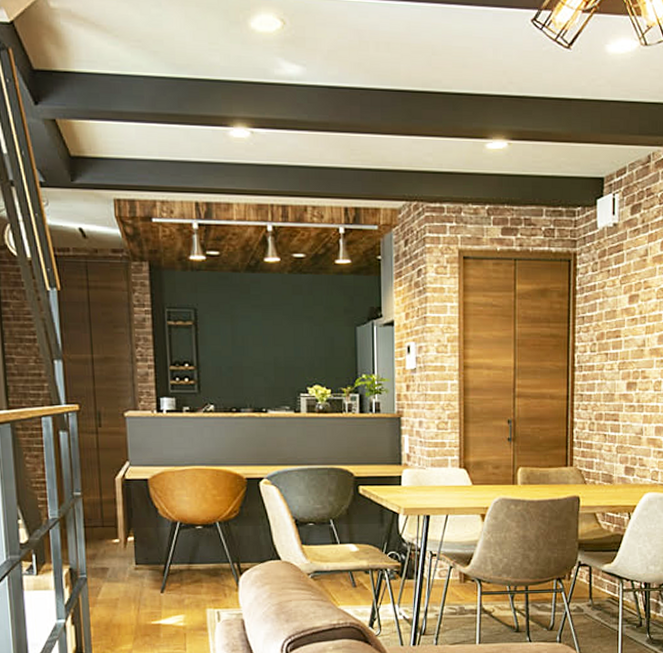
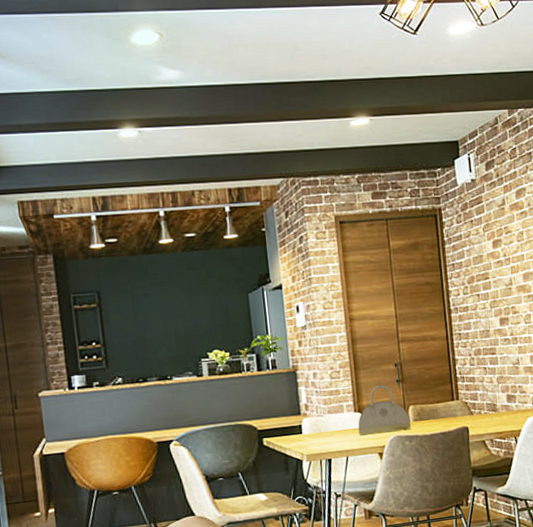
handbag: none [462,441,518,494] -> present [358,384,411,436]

